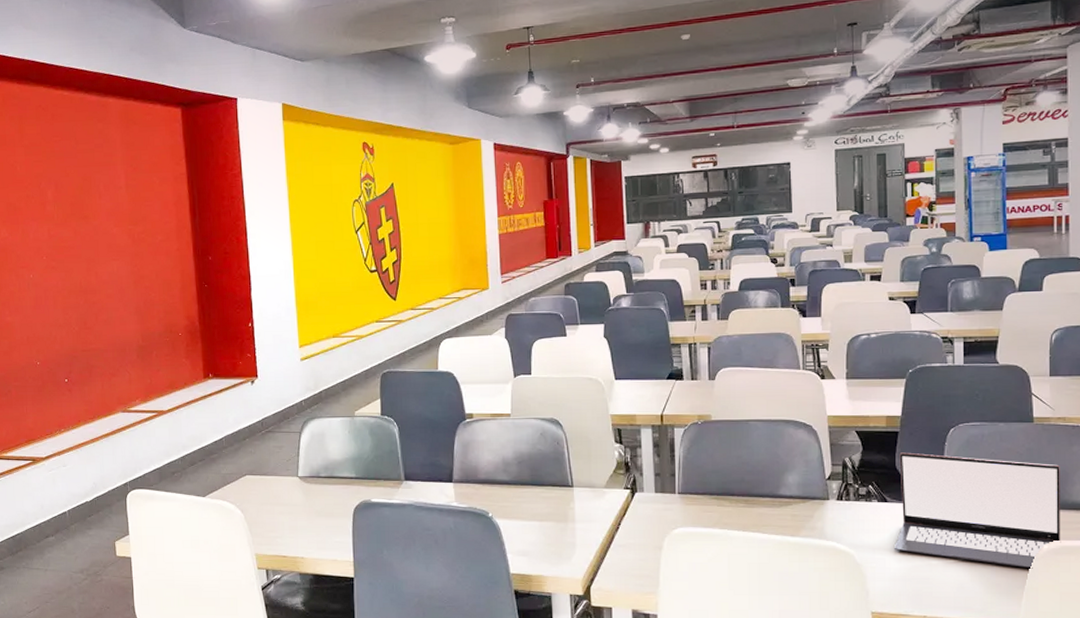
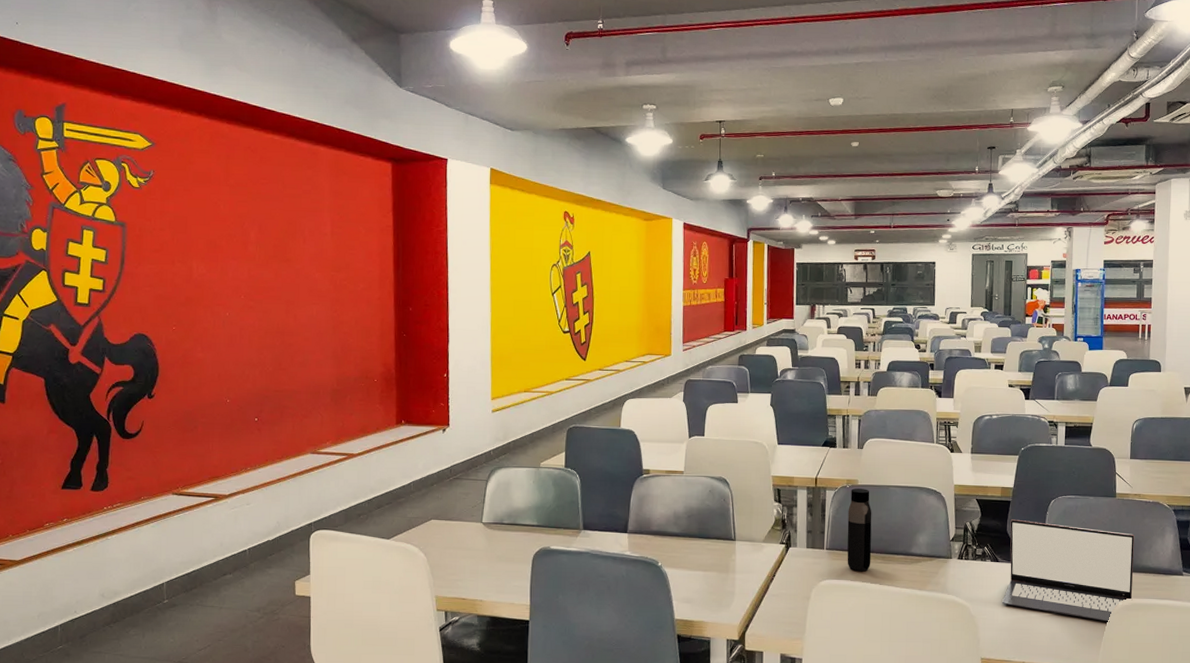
water bottle: none [701,424,732,517] -> present [847,488,872,572]

